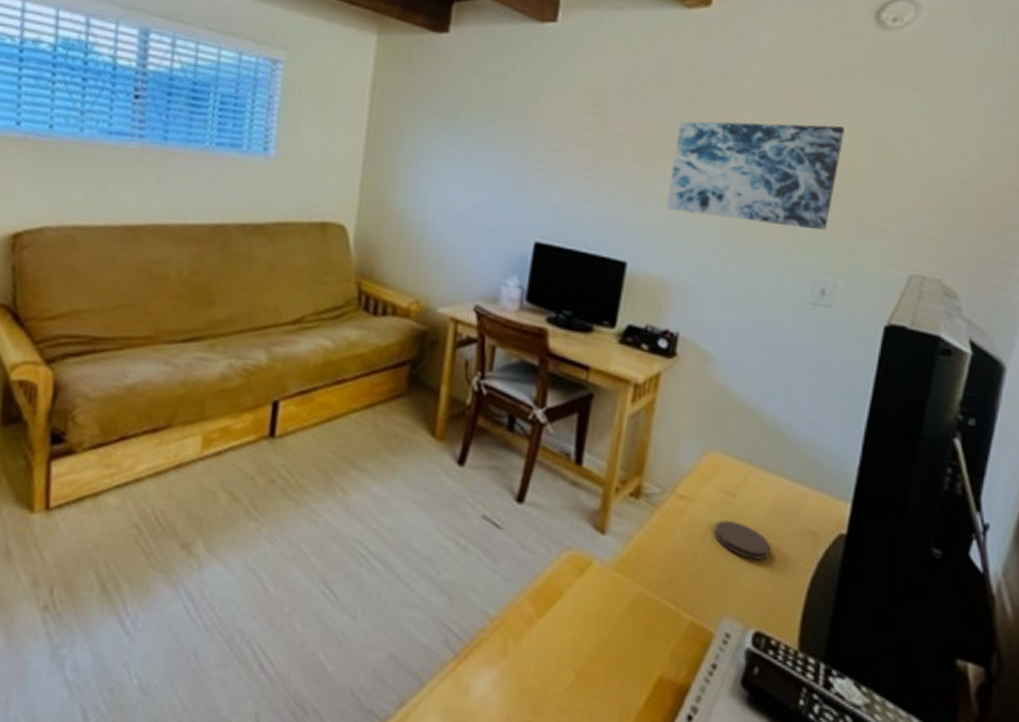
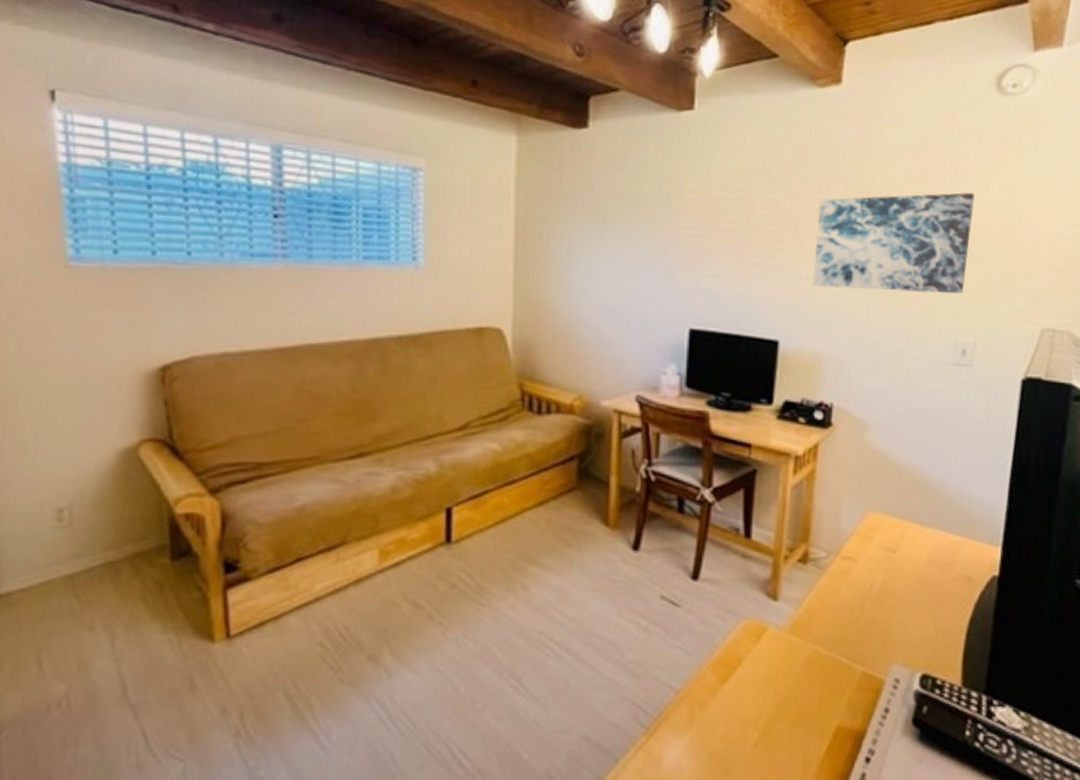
coaster: present [714,520,771,560] -> none [879,574,931,608]

